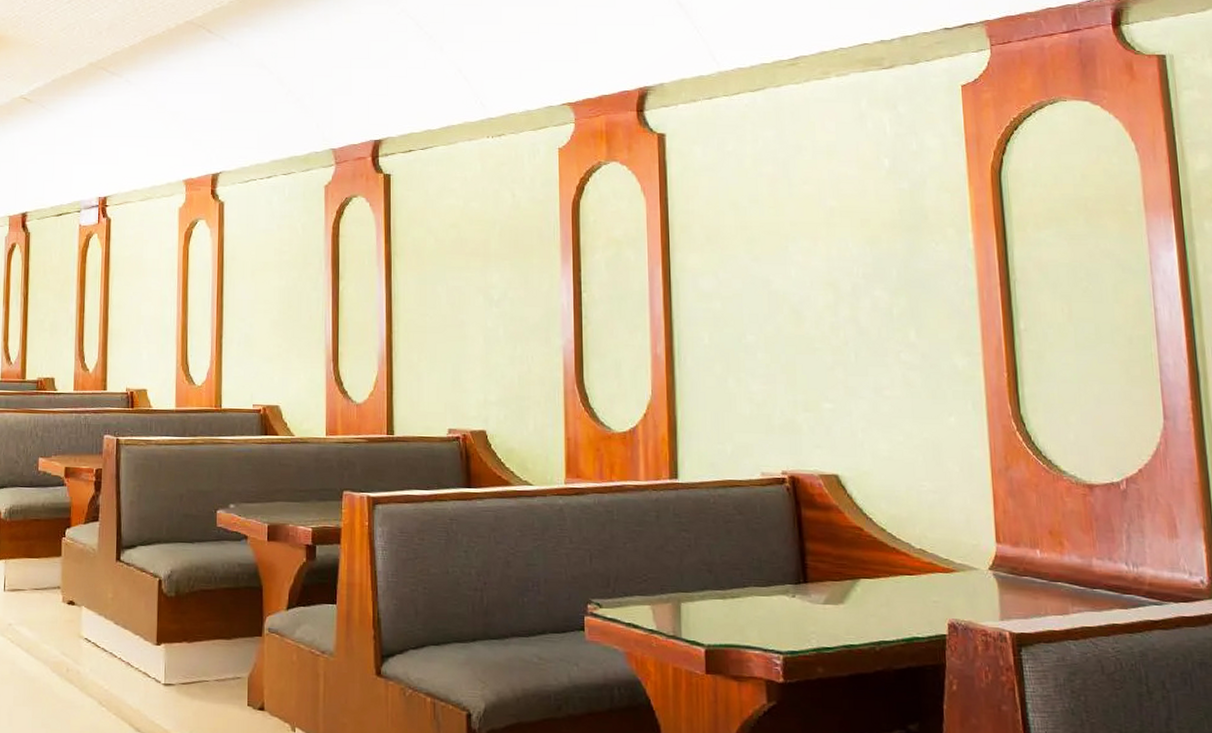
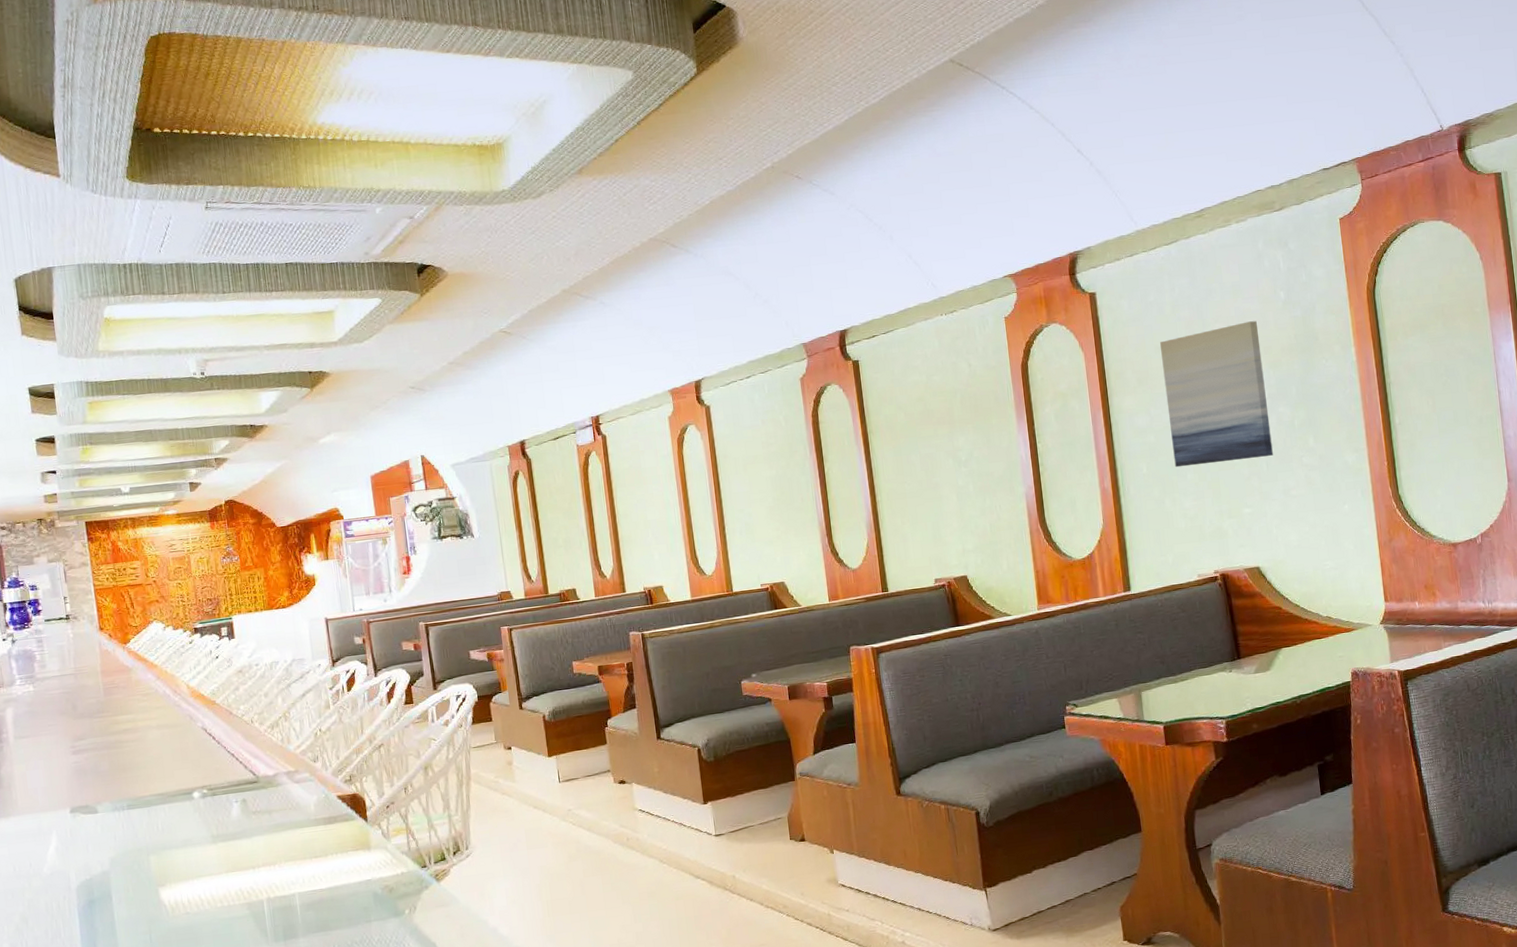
wall art: none [736,188,864,345] -> present [1160,321,1273,468]

